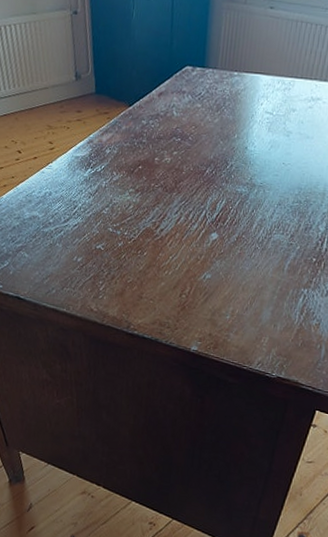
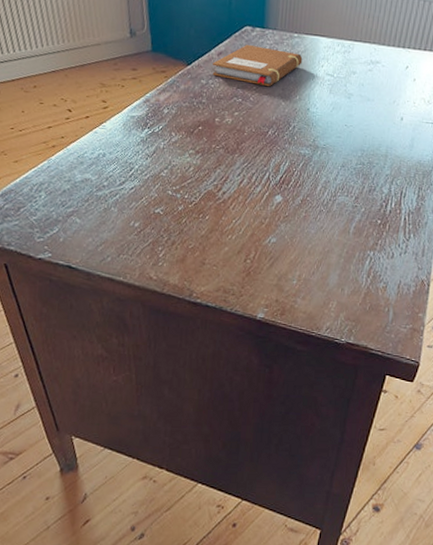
notebook: none [152,84,242,125] -> present [212,44,303,86]

